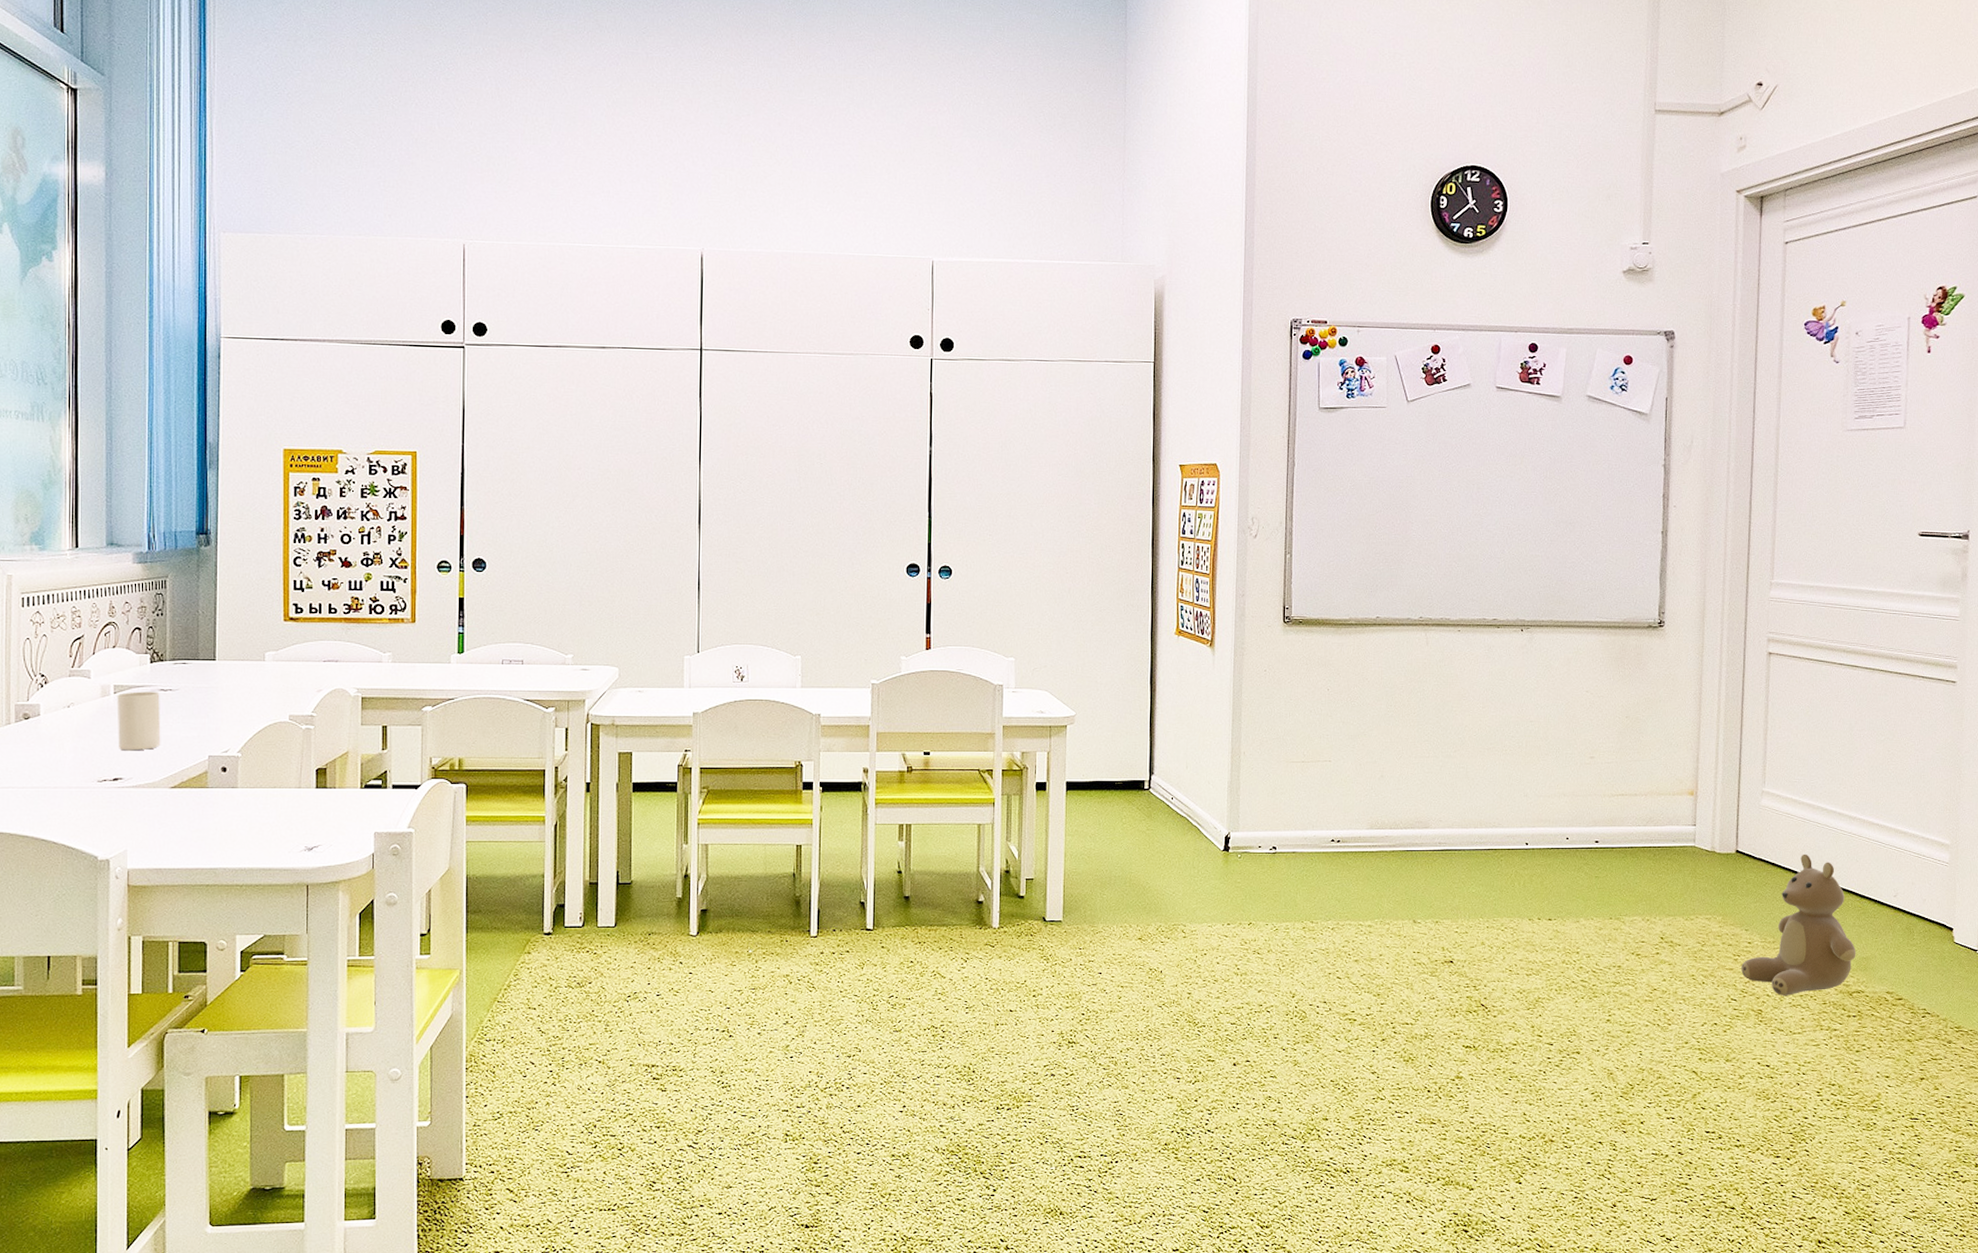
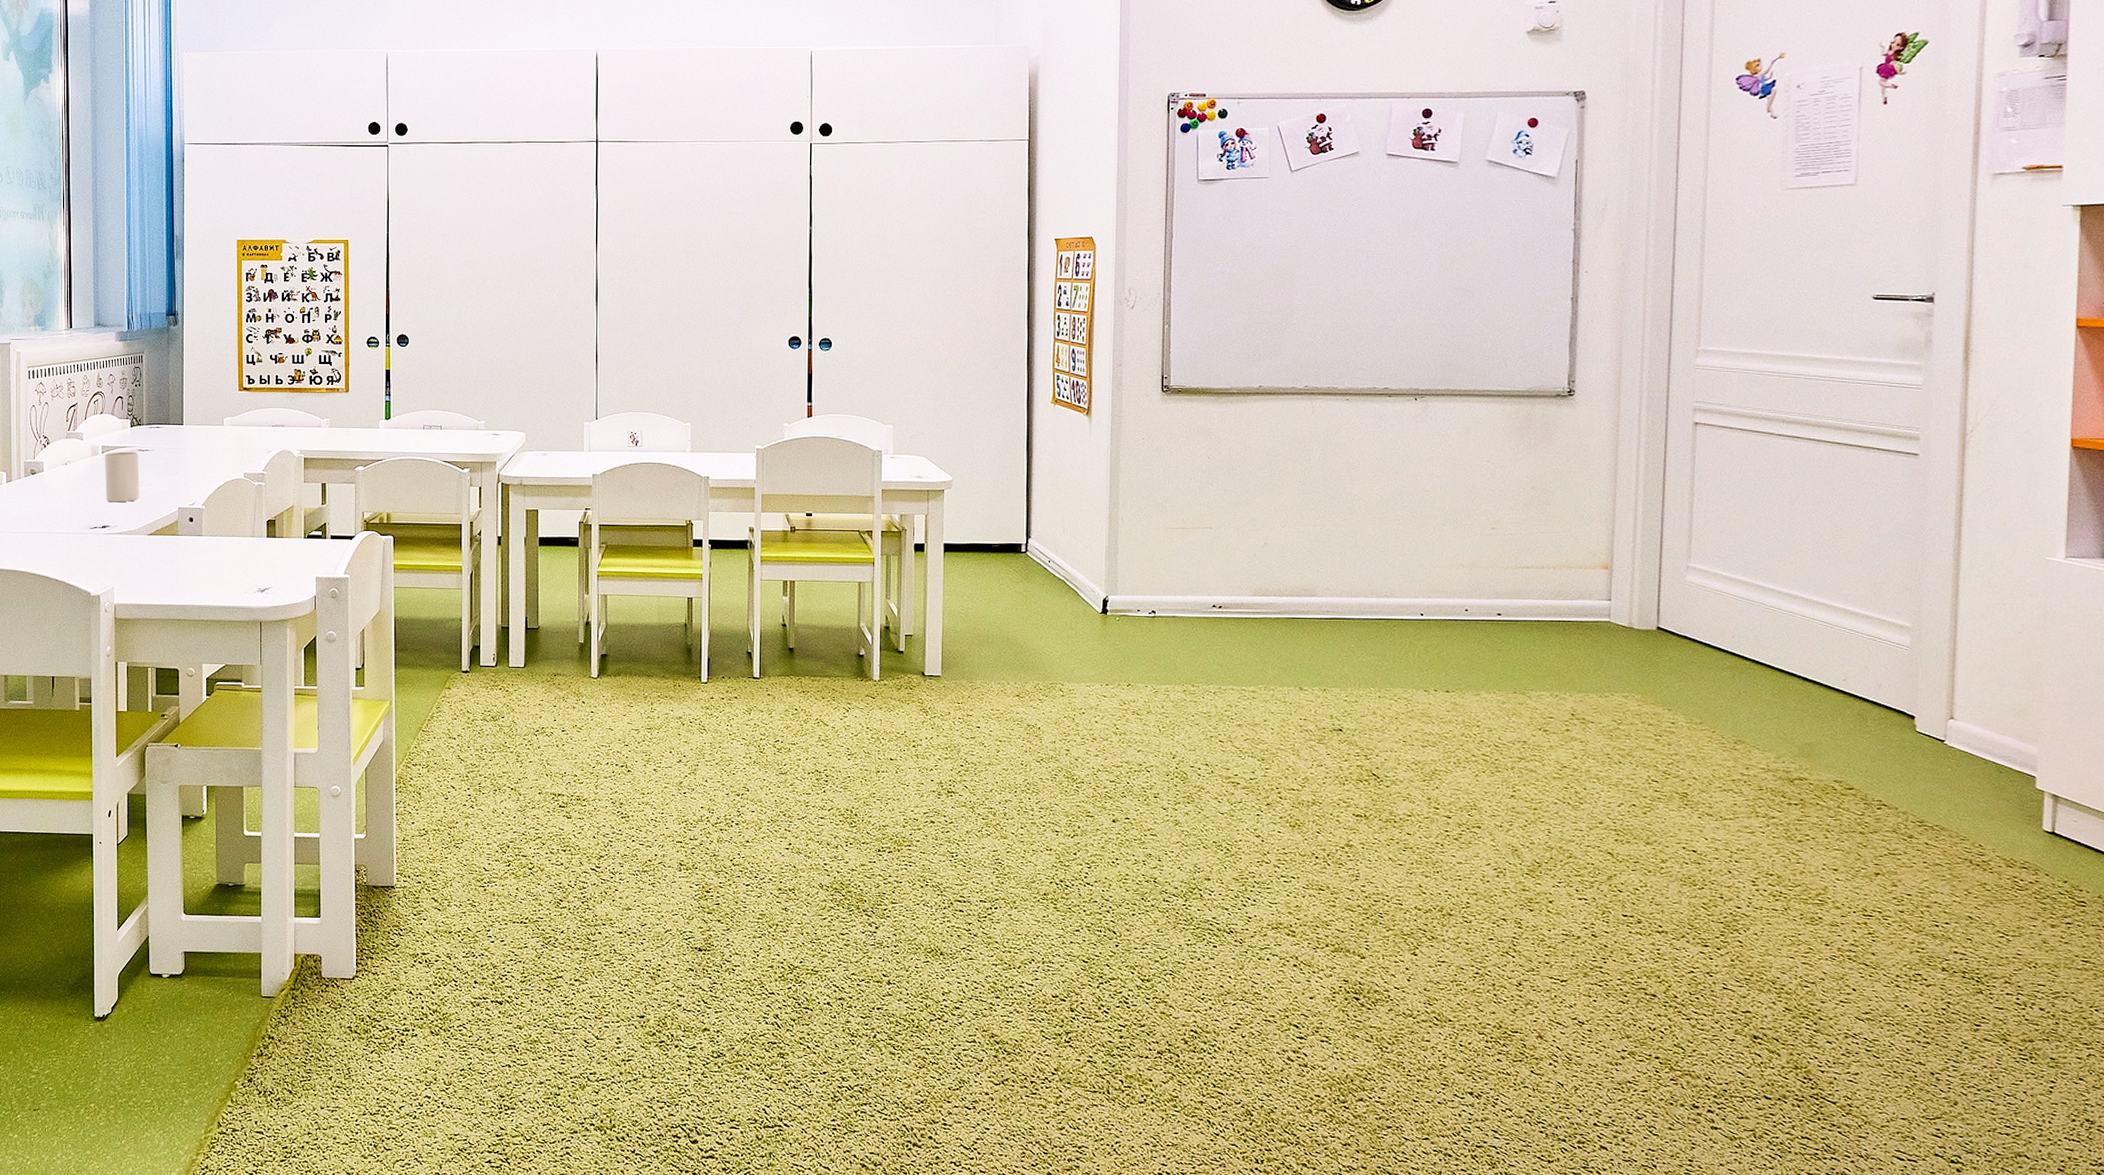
teddy bear: present [1741,854,1857,996] -> none [1663,632,1798,779]

